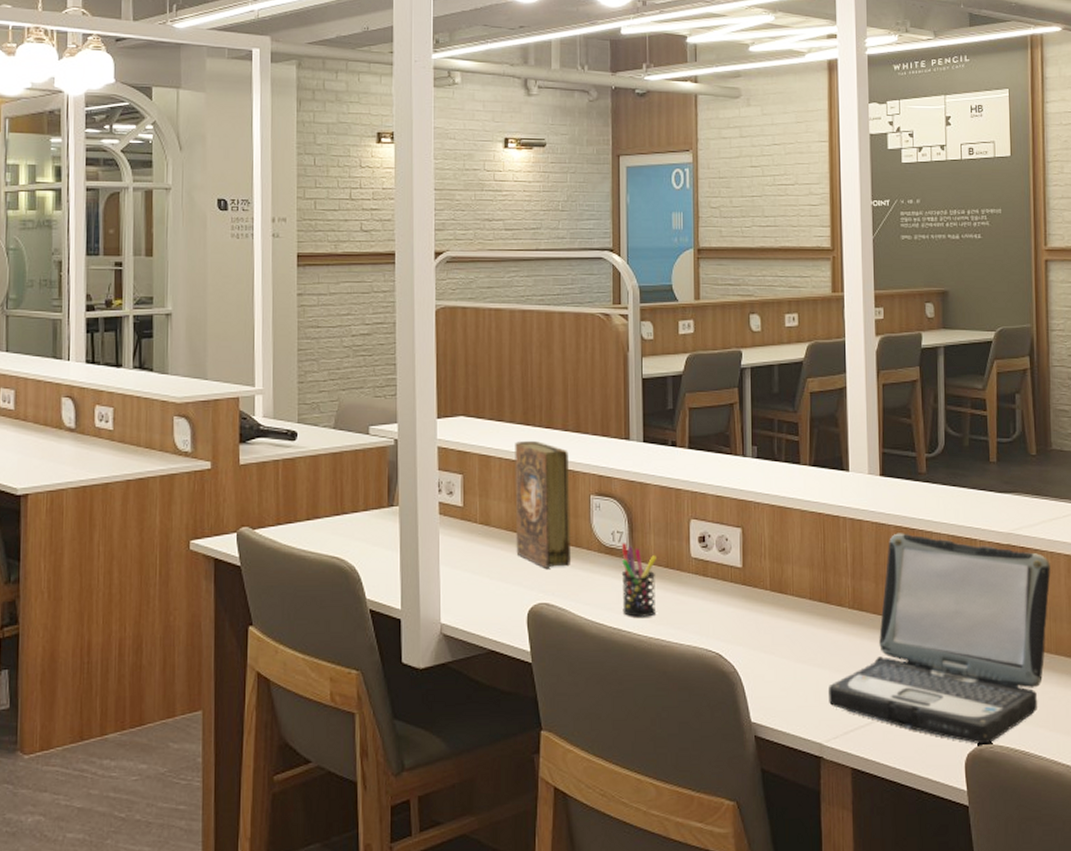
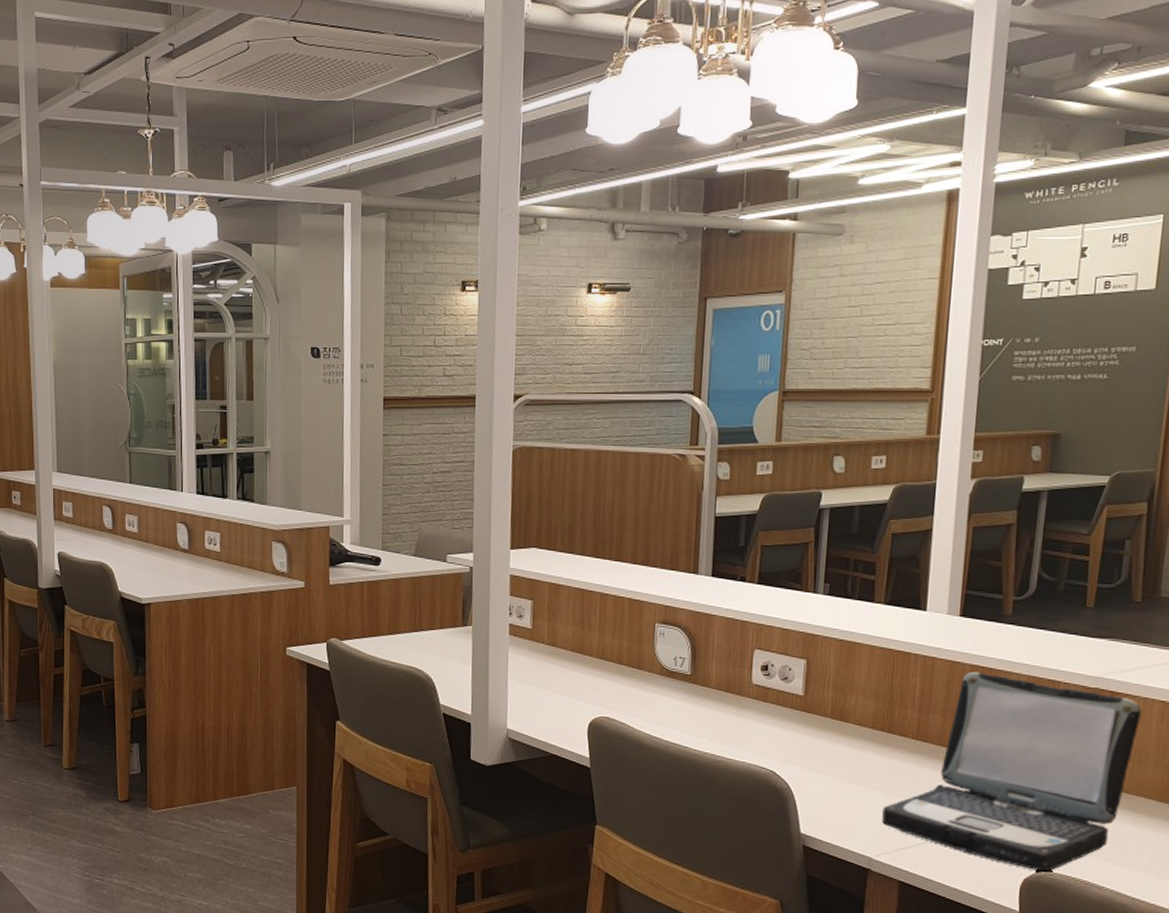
book: present [515,441,570,568] -> none [580,572,636,687]
pen holder: present [622,543,658,617] -> none [680,668,718,735]

